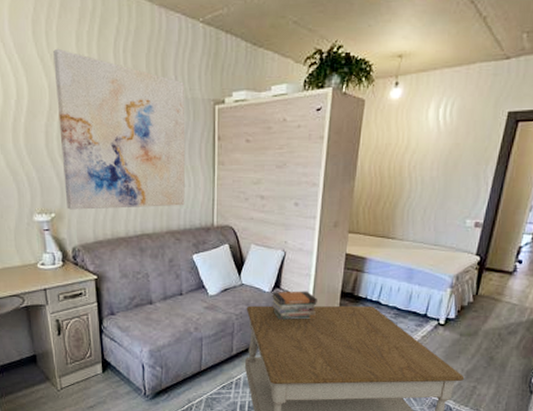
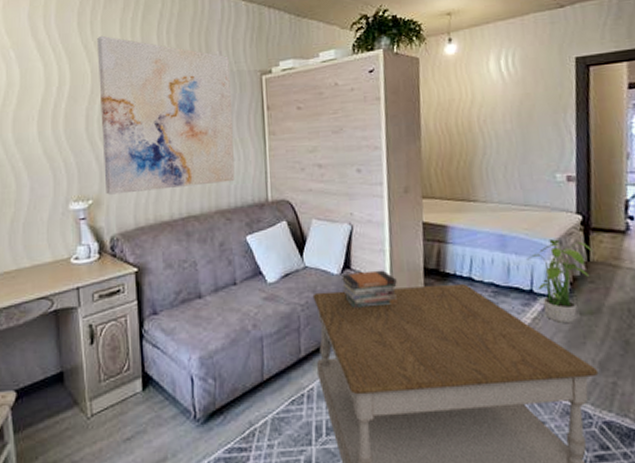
potted plant: none [427,275,483,341] -> present [527,239,593,323]

